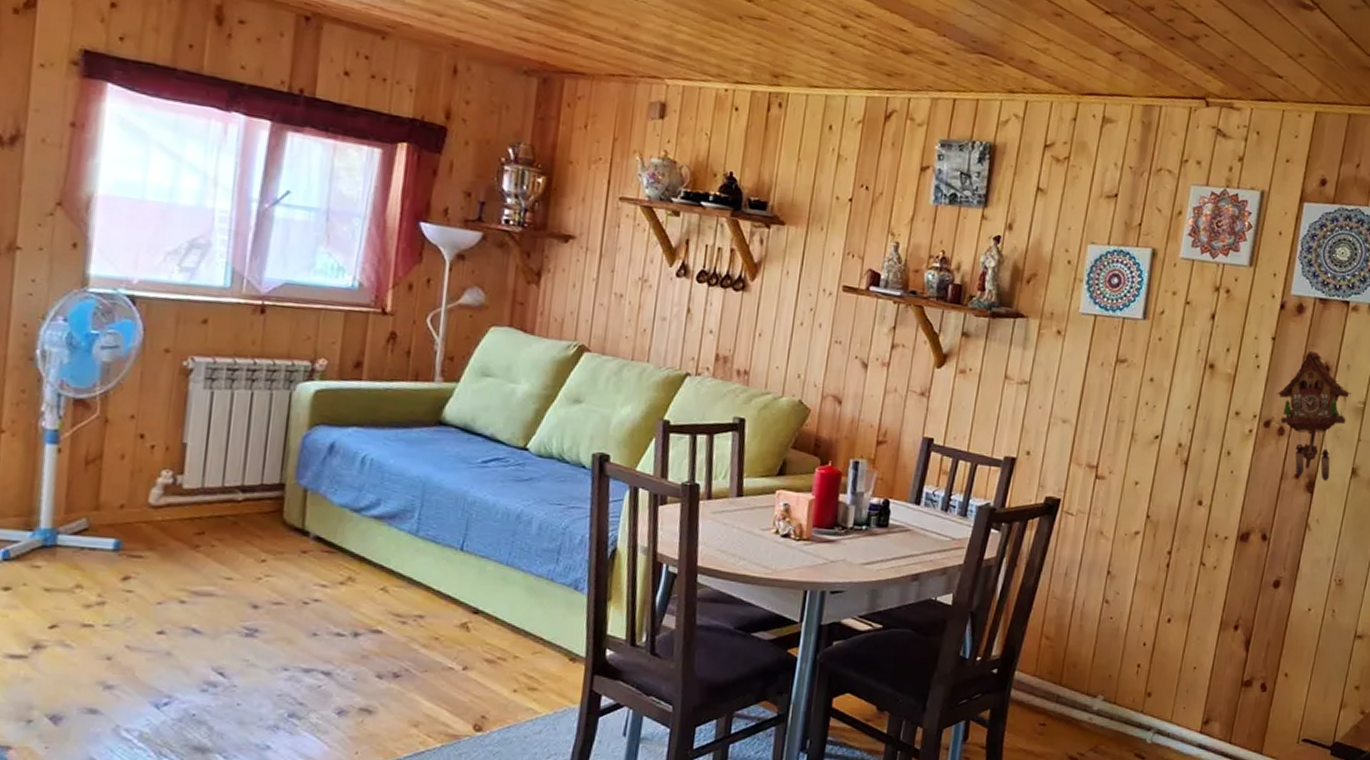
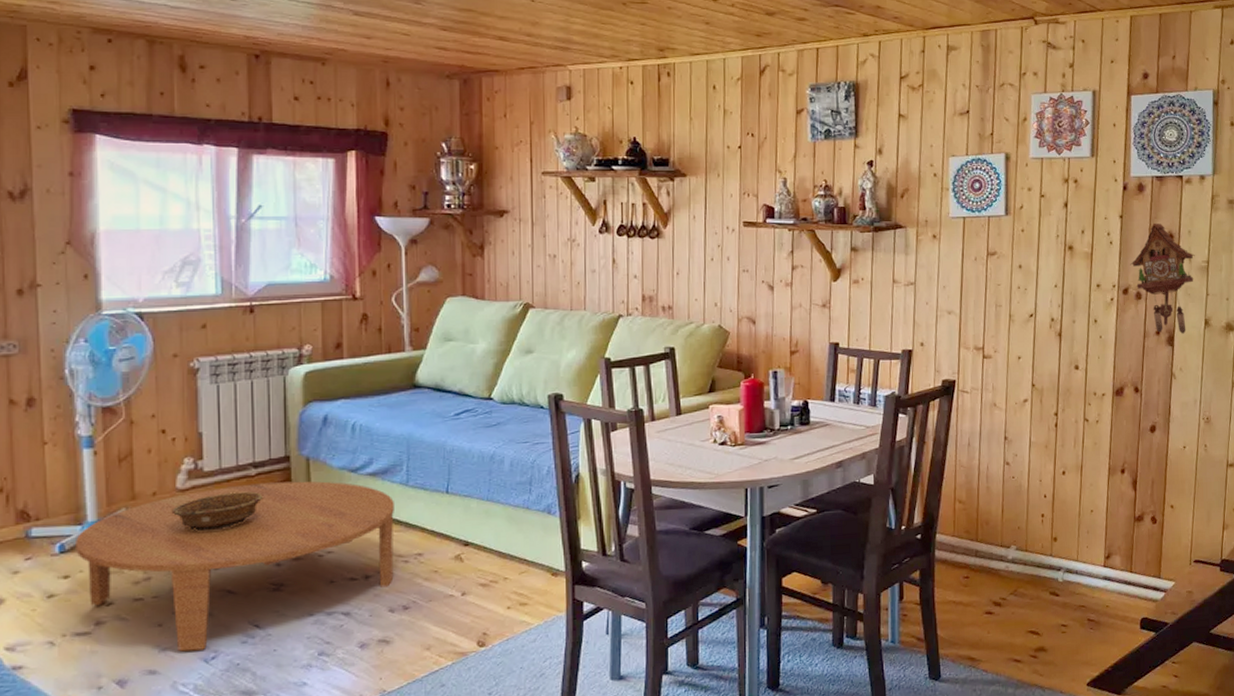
coffee table: none [22,509,399,693] -> present [76,481,394,652]
decorative bowl: none [139,516,249,558] -> present [171,491,264,532]

